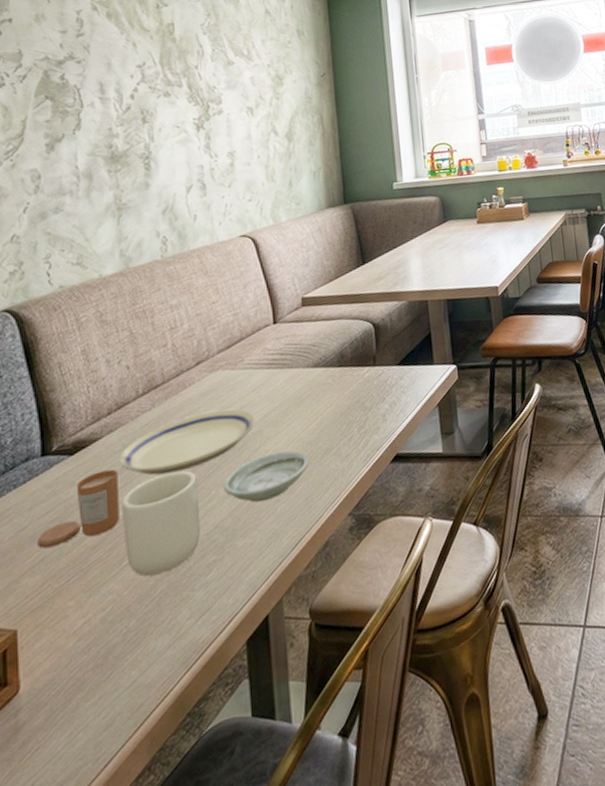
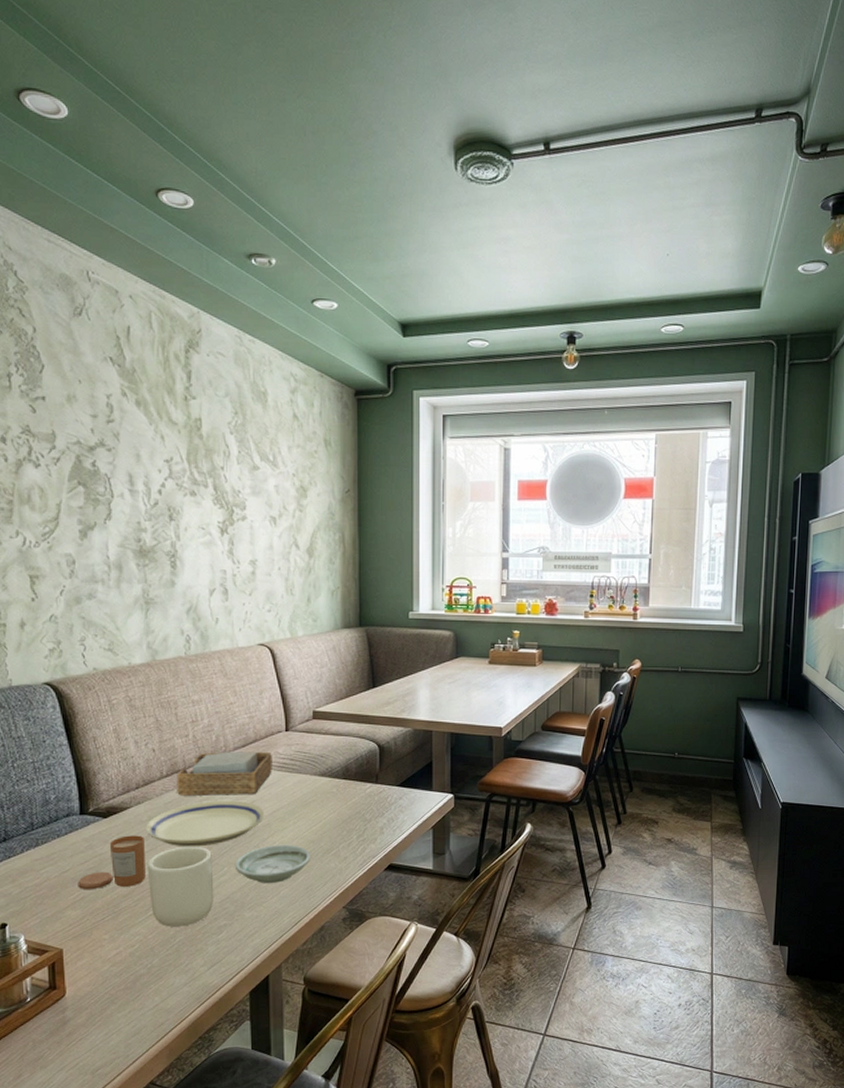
napkin holder: none [154,349,261,415] -> present [176,751,272,796]

